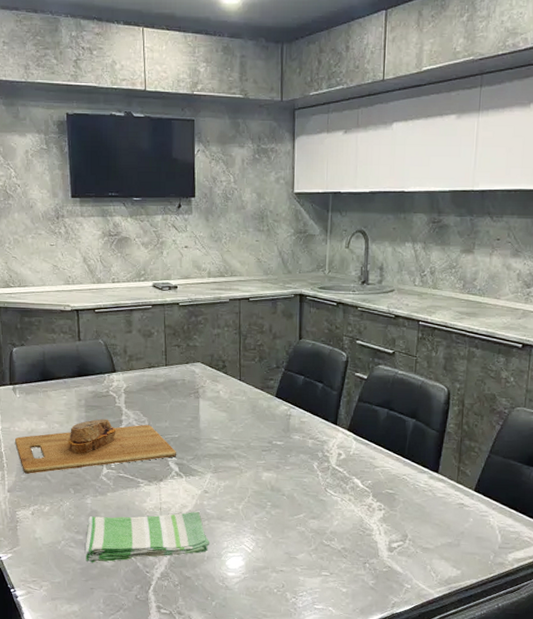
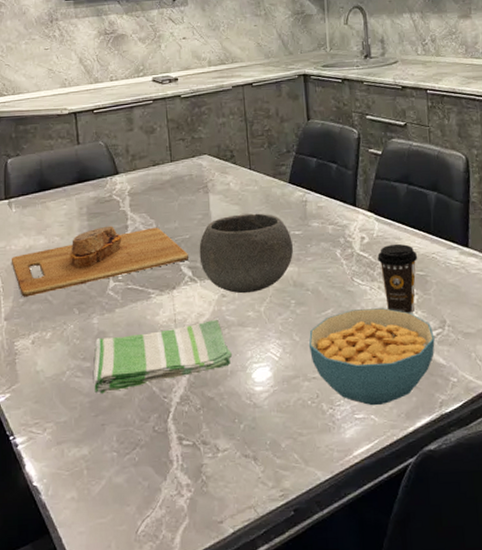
bowl: none [186,421,274,492] -> present [199,213,293,294]
cereal bowl: none [279,516,395,600] -> present [308,308,435,406]
coffee cup: none [351,462,389,525] -> present [377,243,418,314]

